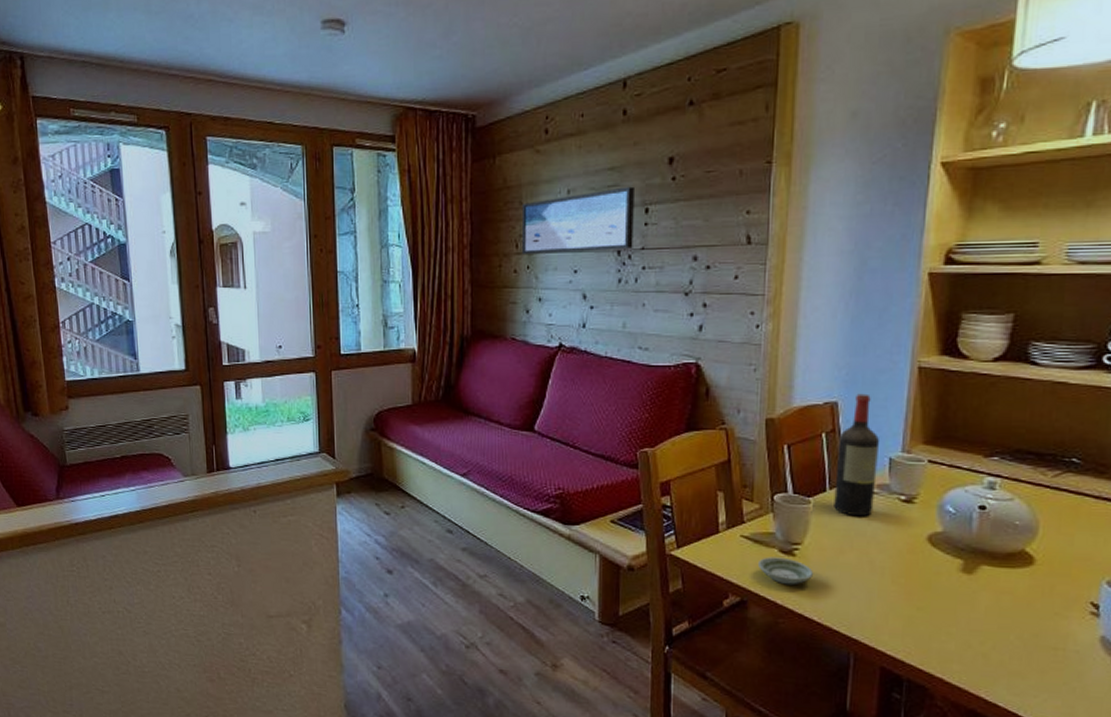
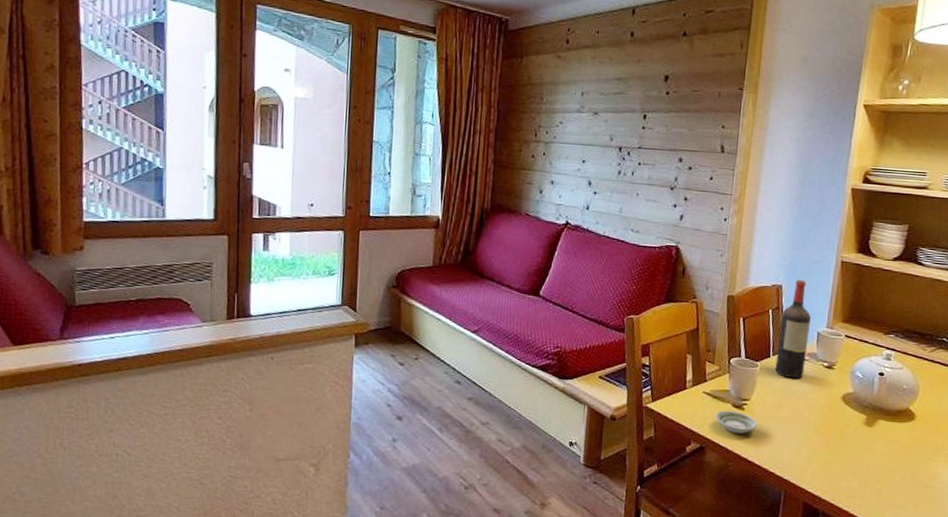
wall art: present [521,186,634,254] -> none [539,95,636,147]

